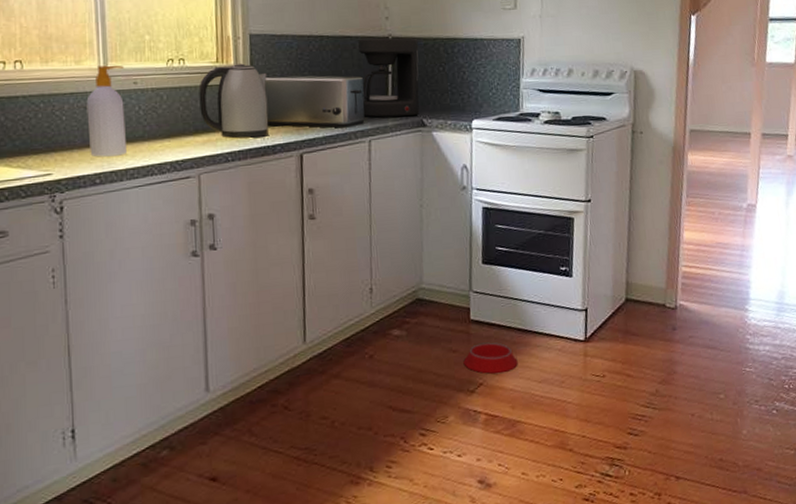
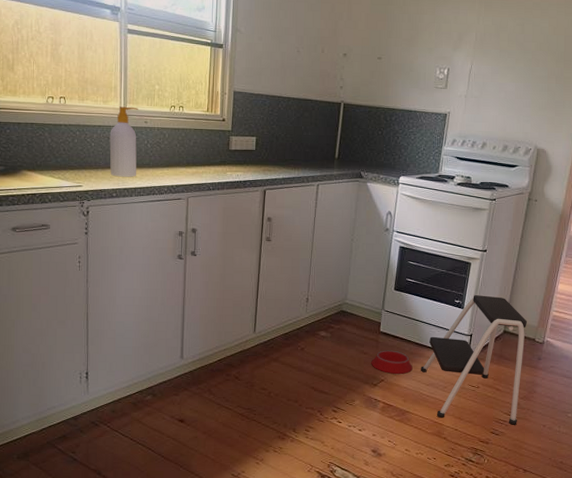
kettle: present [198,63,269,139] -> none [192,114,244,173]
toaster: present [264,75,365,129] -> none [241,126,318,173]
coffee maker: present [358,37,420,119] -> none [315,101,364,169]
step stool: none [528,256,659,424] -> present [421,295,527,425]

